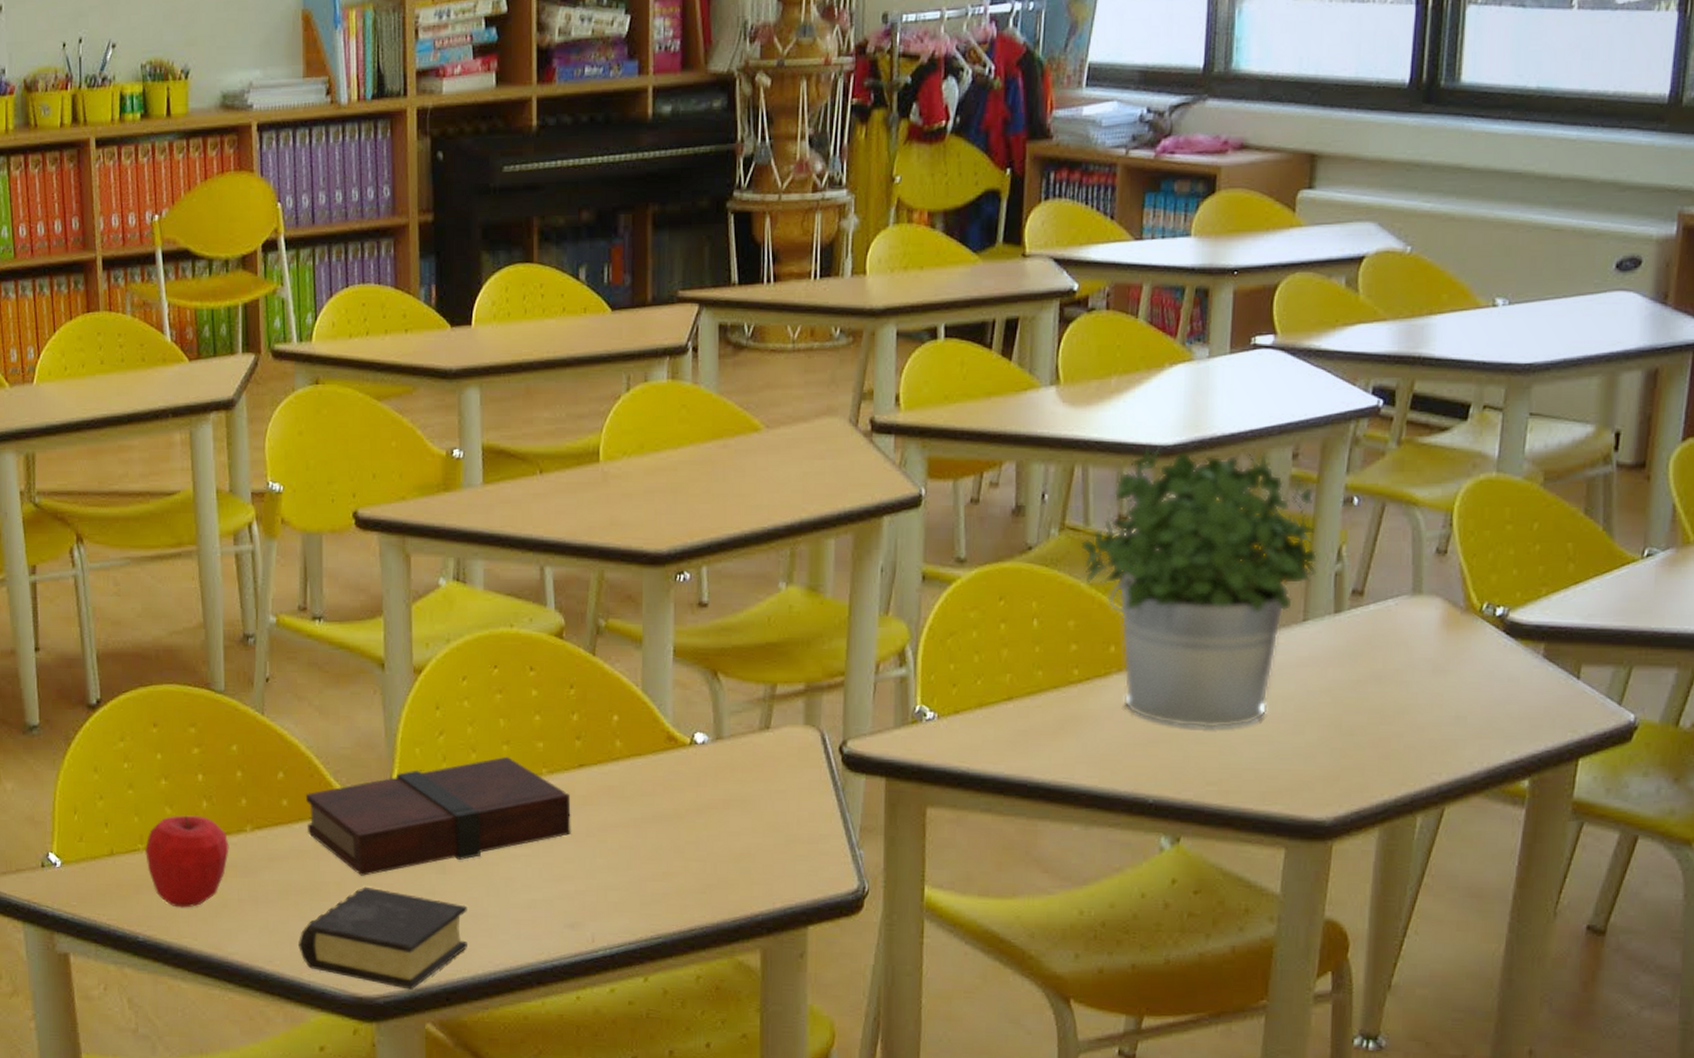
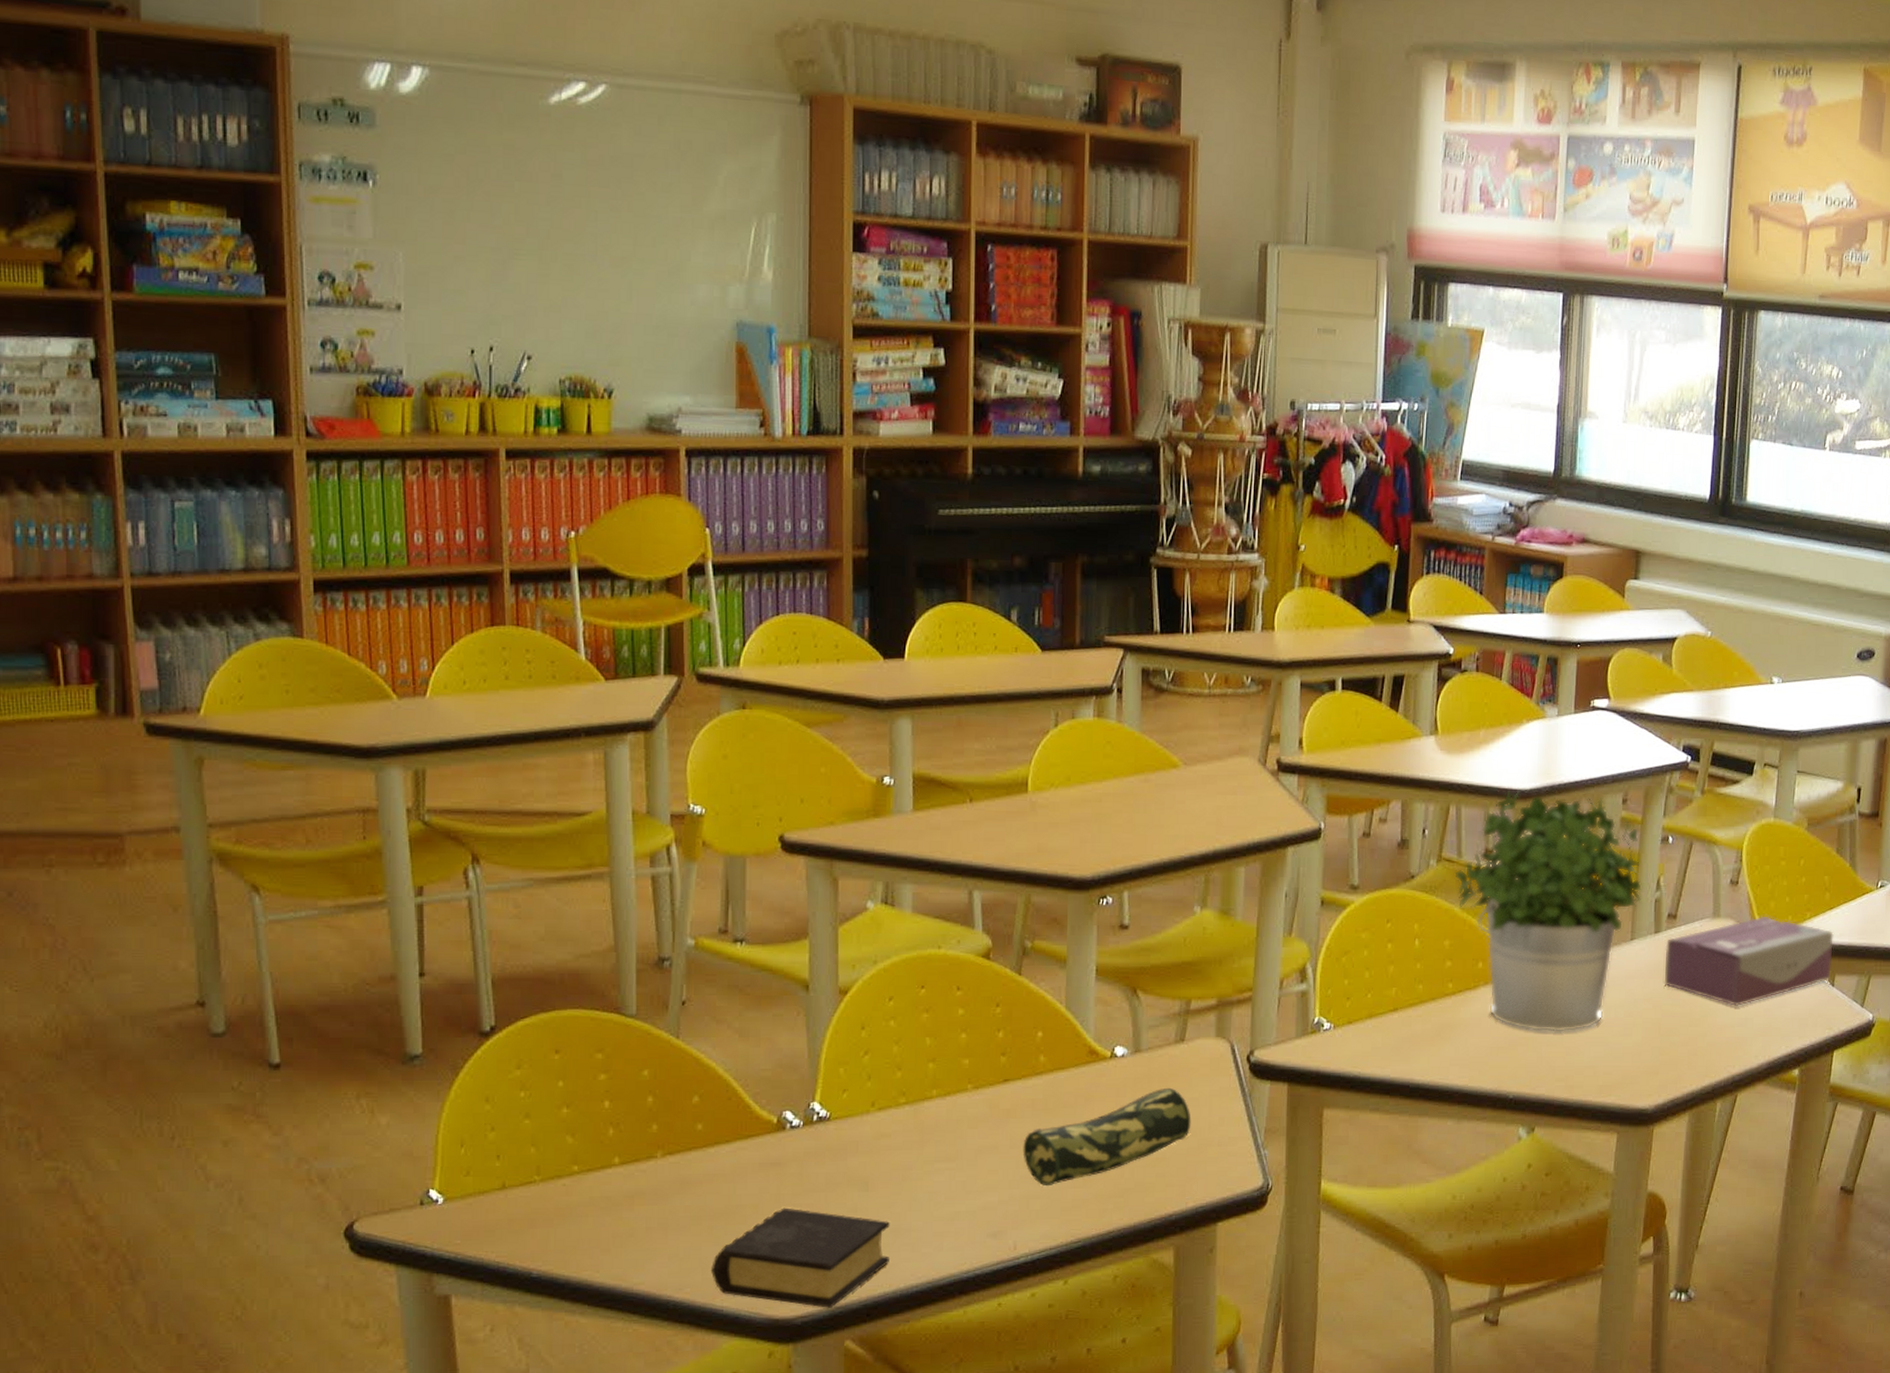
apple: present [145,815,229,908] -> none [542,1143,638,1240]
book: present [305,756,571,876] -> none [722,1073,995,1197]
pencil case: none [599,778,778,878] -> present [1023,1087,1192,1187]
tissue box: none [1348,592,1580,703] -> present [1665,916,1834,1007]

